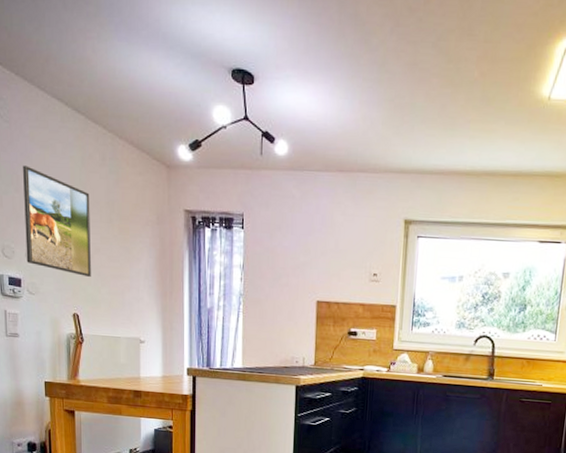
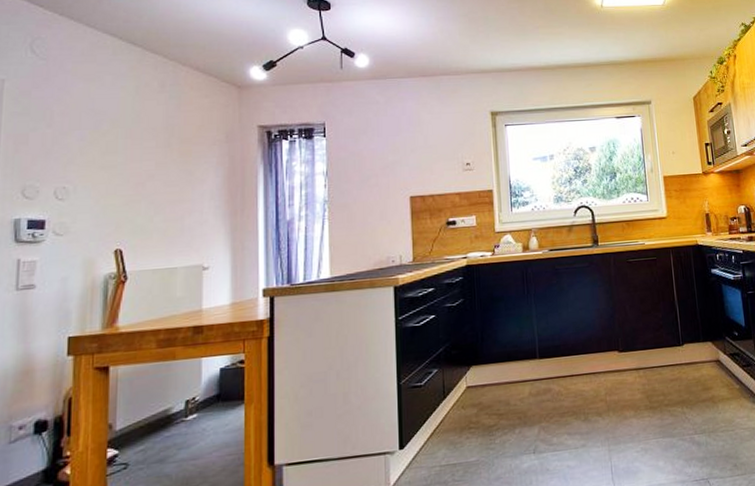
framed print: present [23,165,91,277] -> none [55,100,144,207]

